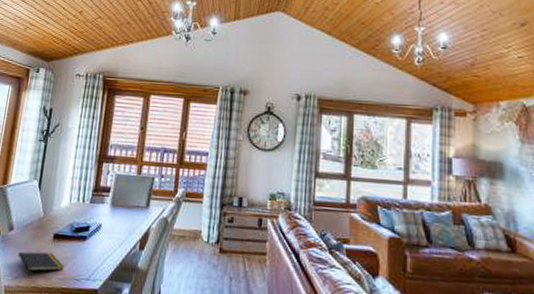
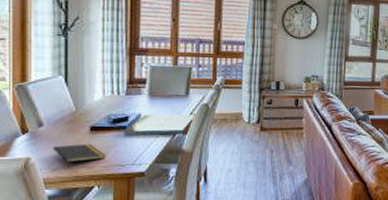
board game: none [82,225,153,251] -> present [123,114,195,136]

